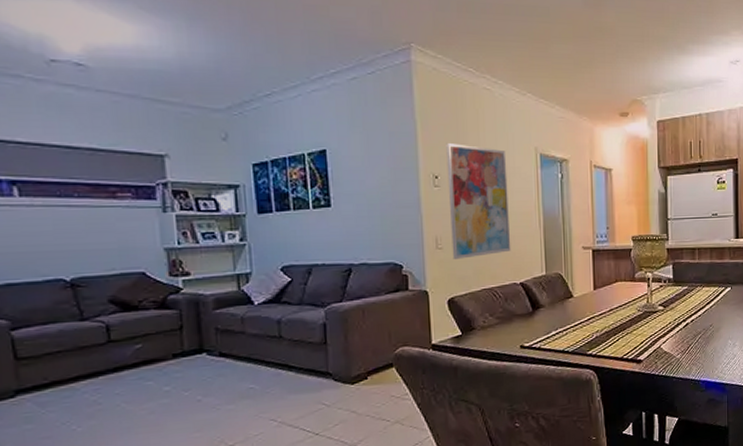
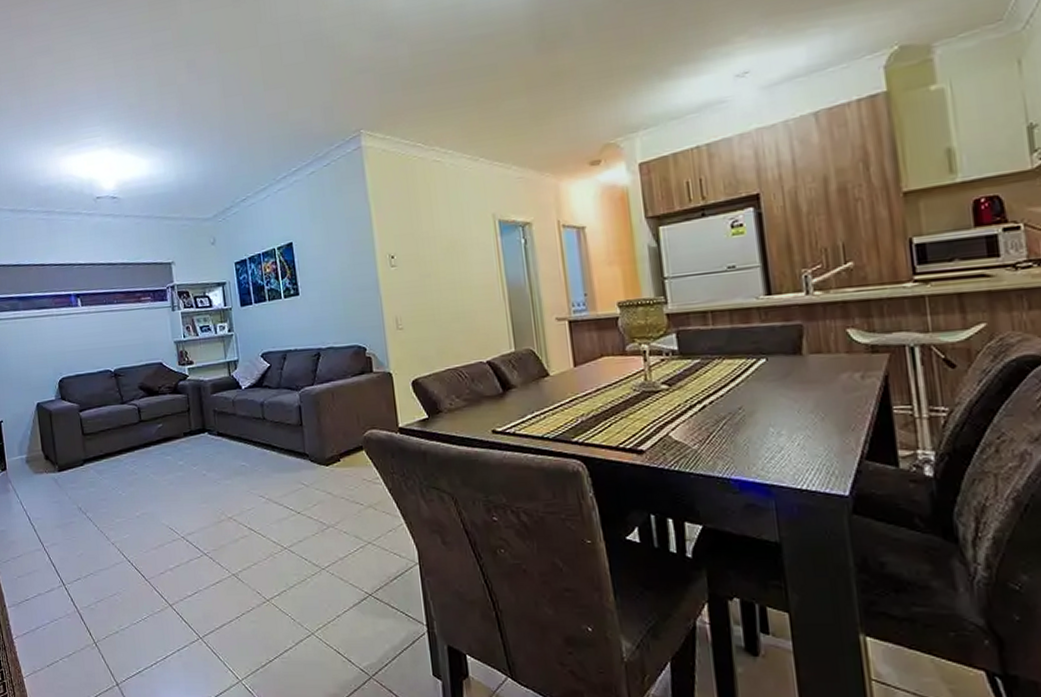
wall art: present [446,143,511,259] -> none [400,220,475,339]

